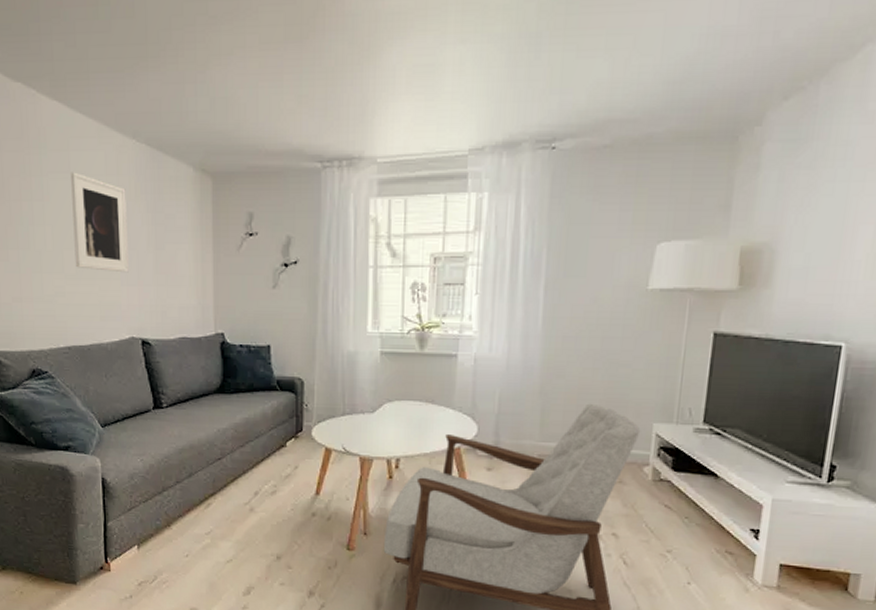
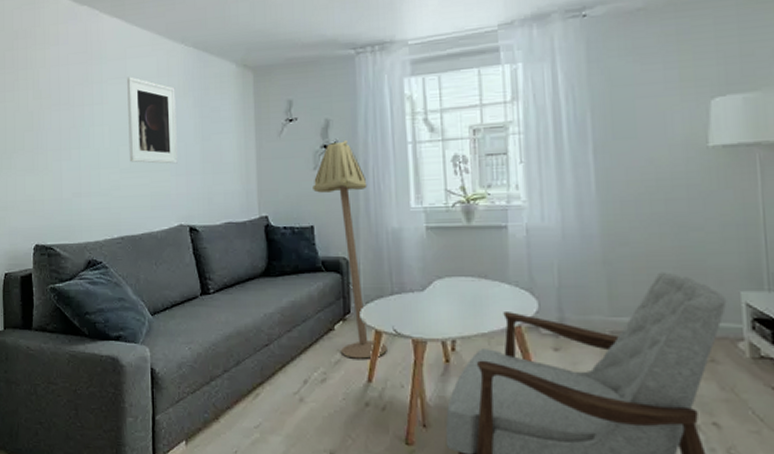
floor lamp: none [271,260,336,474] -> present [313,141,387,359]

